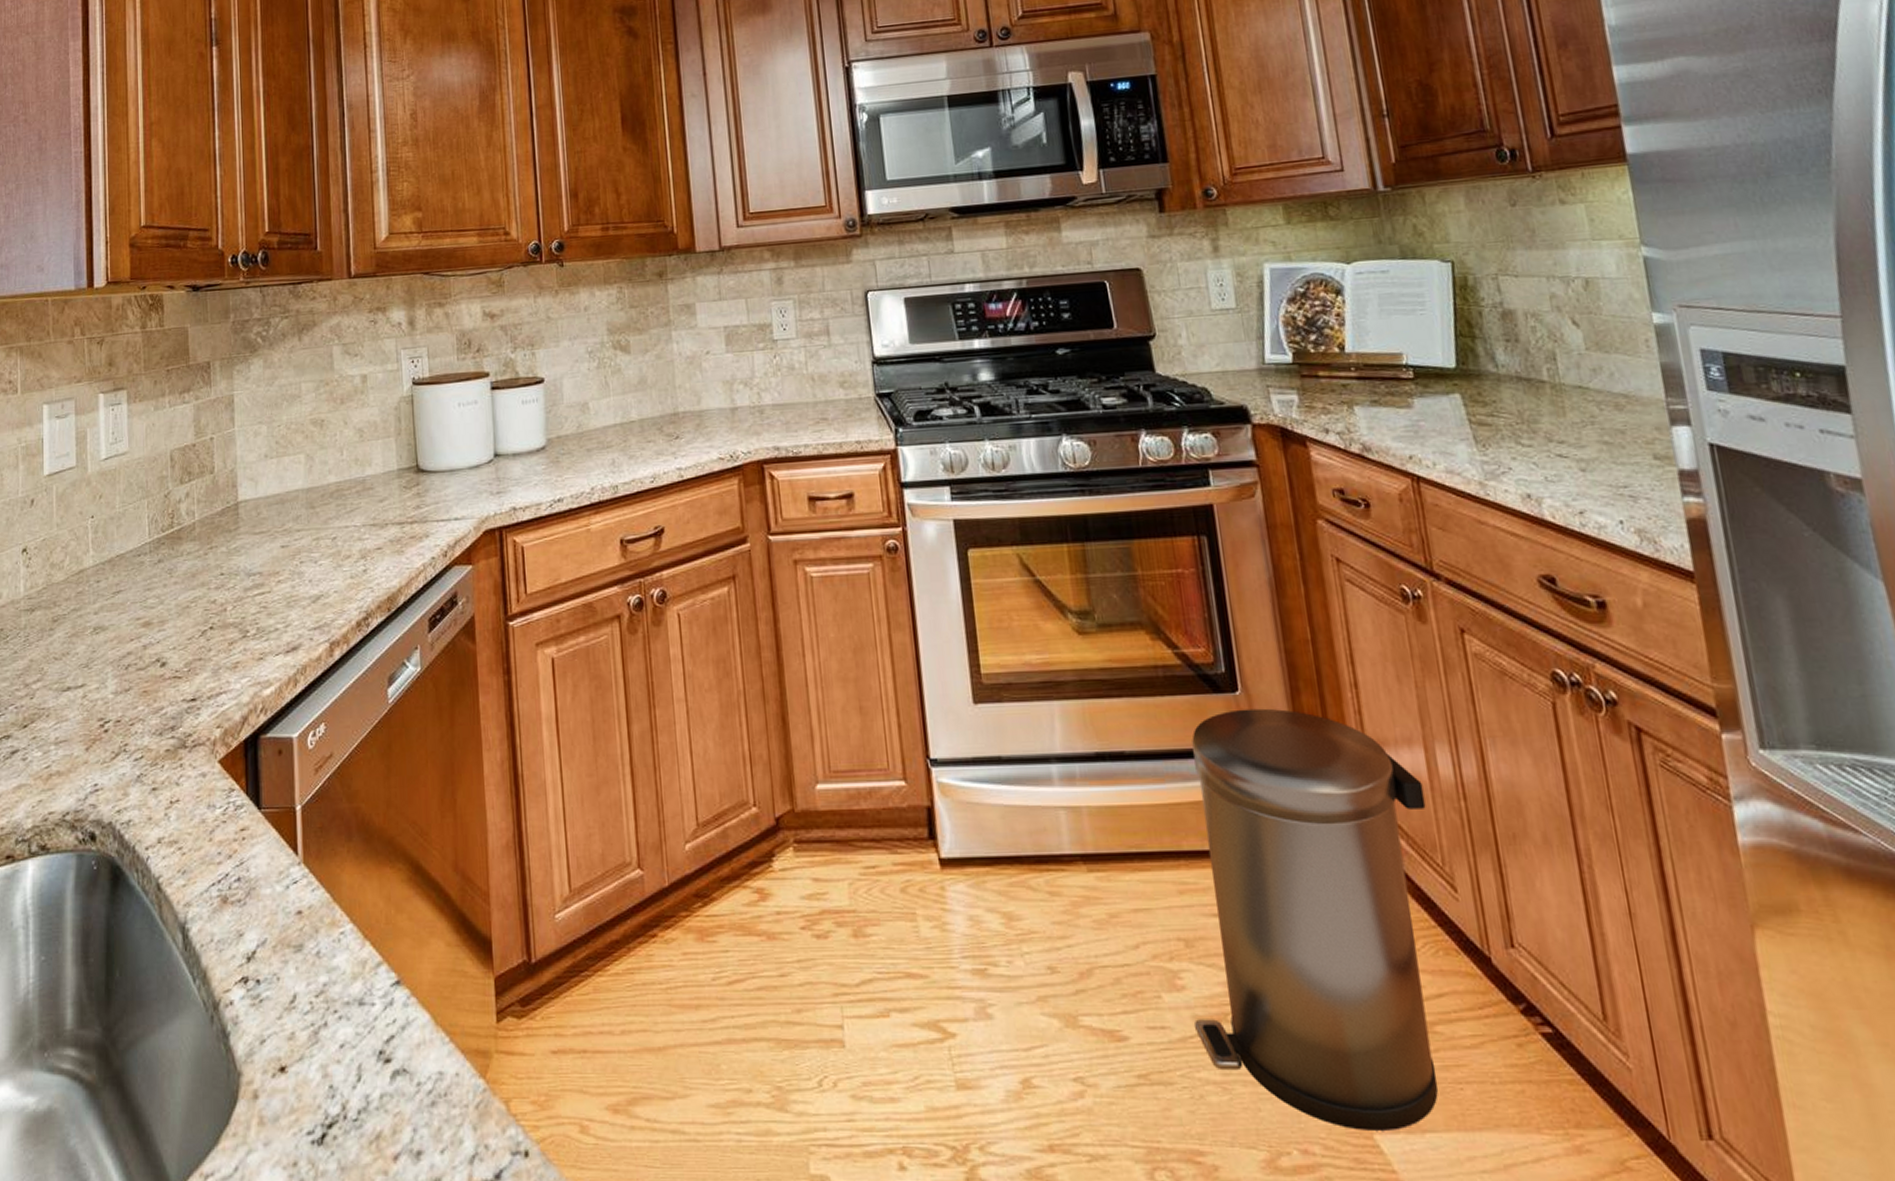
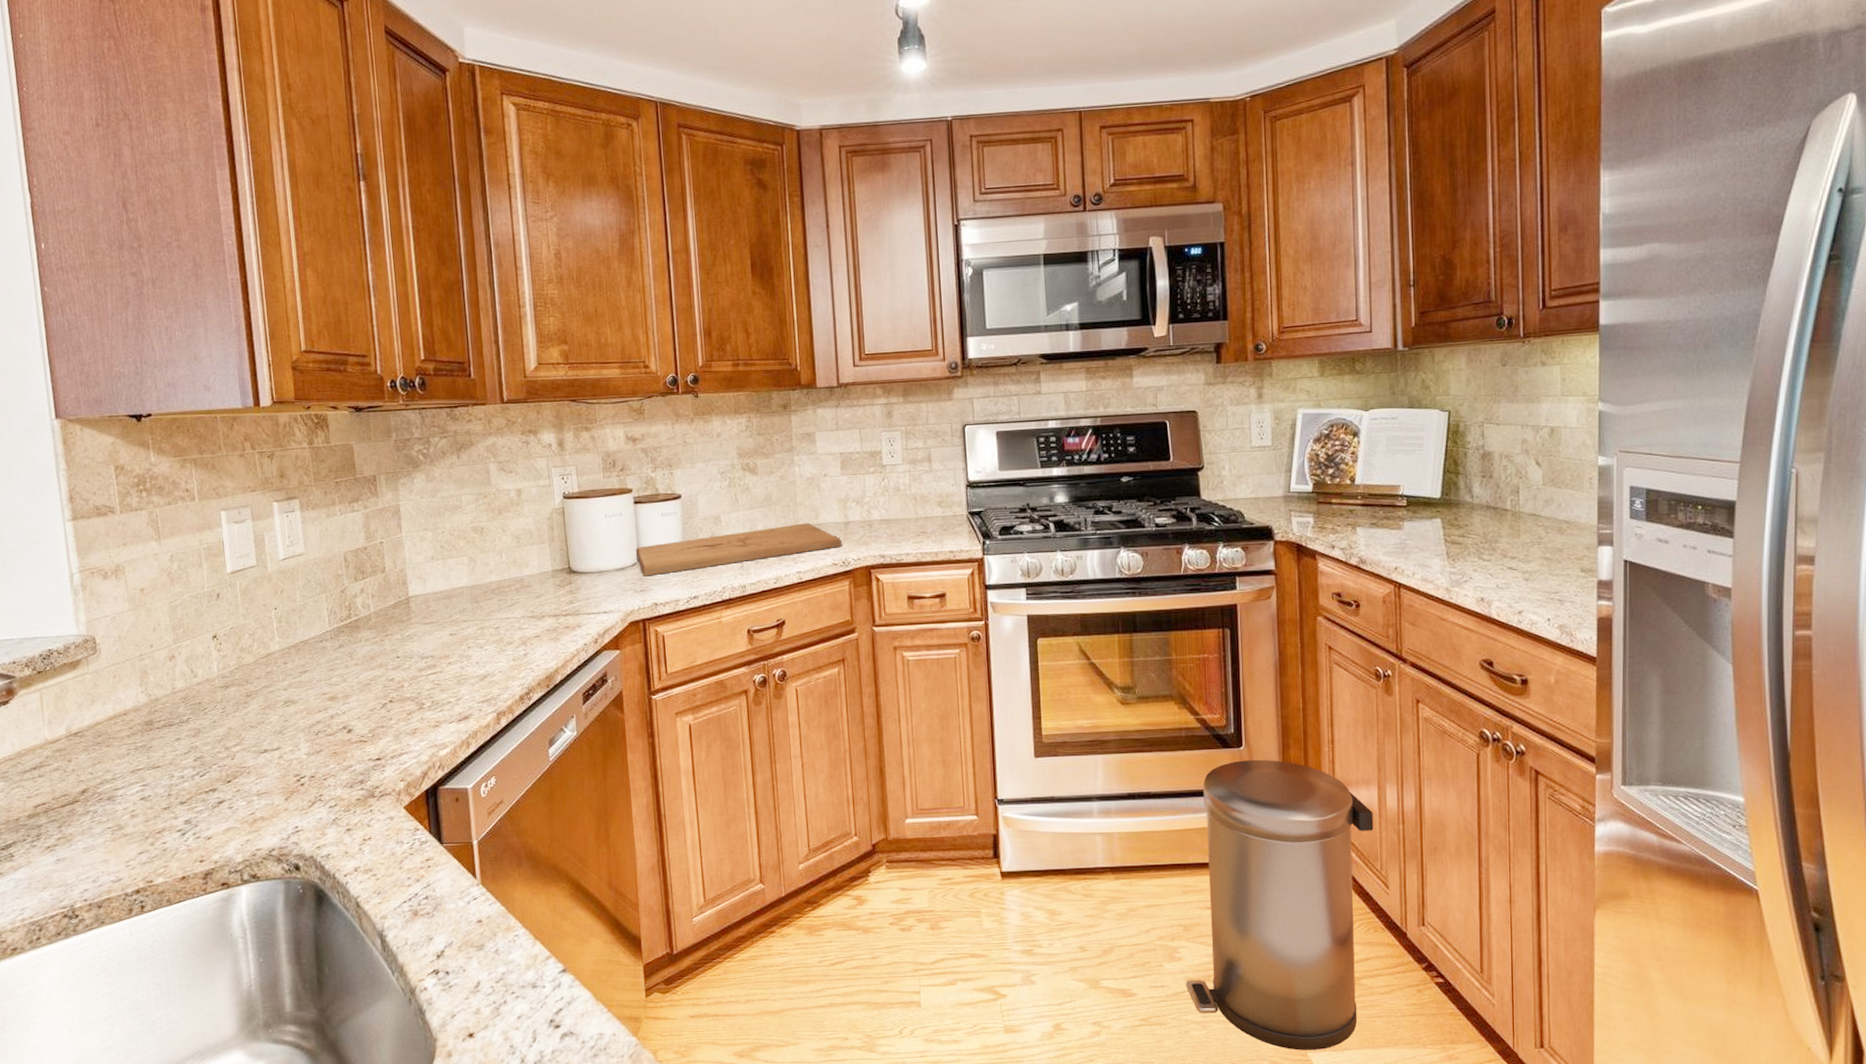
cutting board: none [492,409,731,476] -> present [635,523,843,577]

